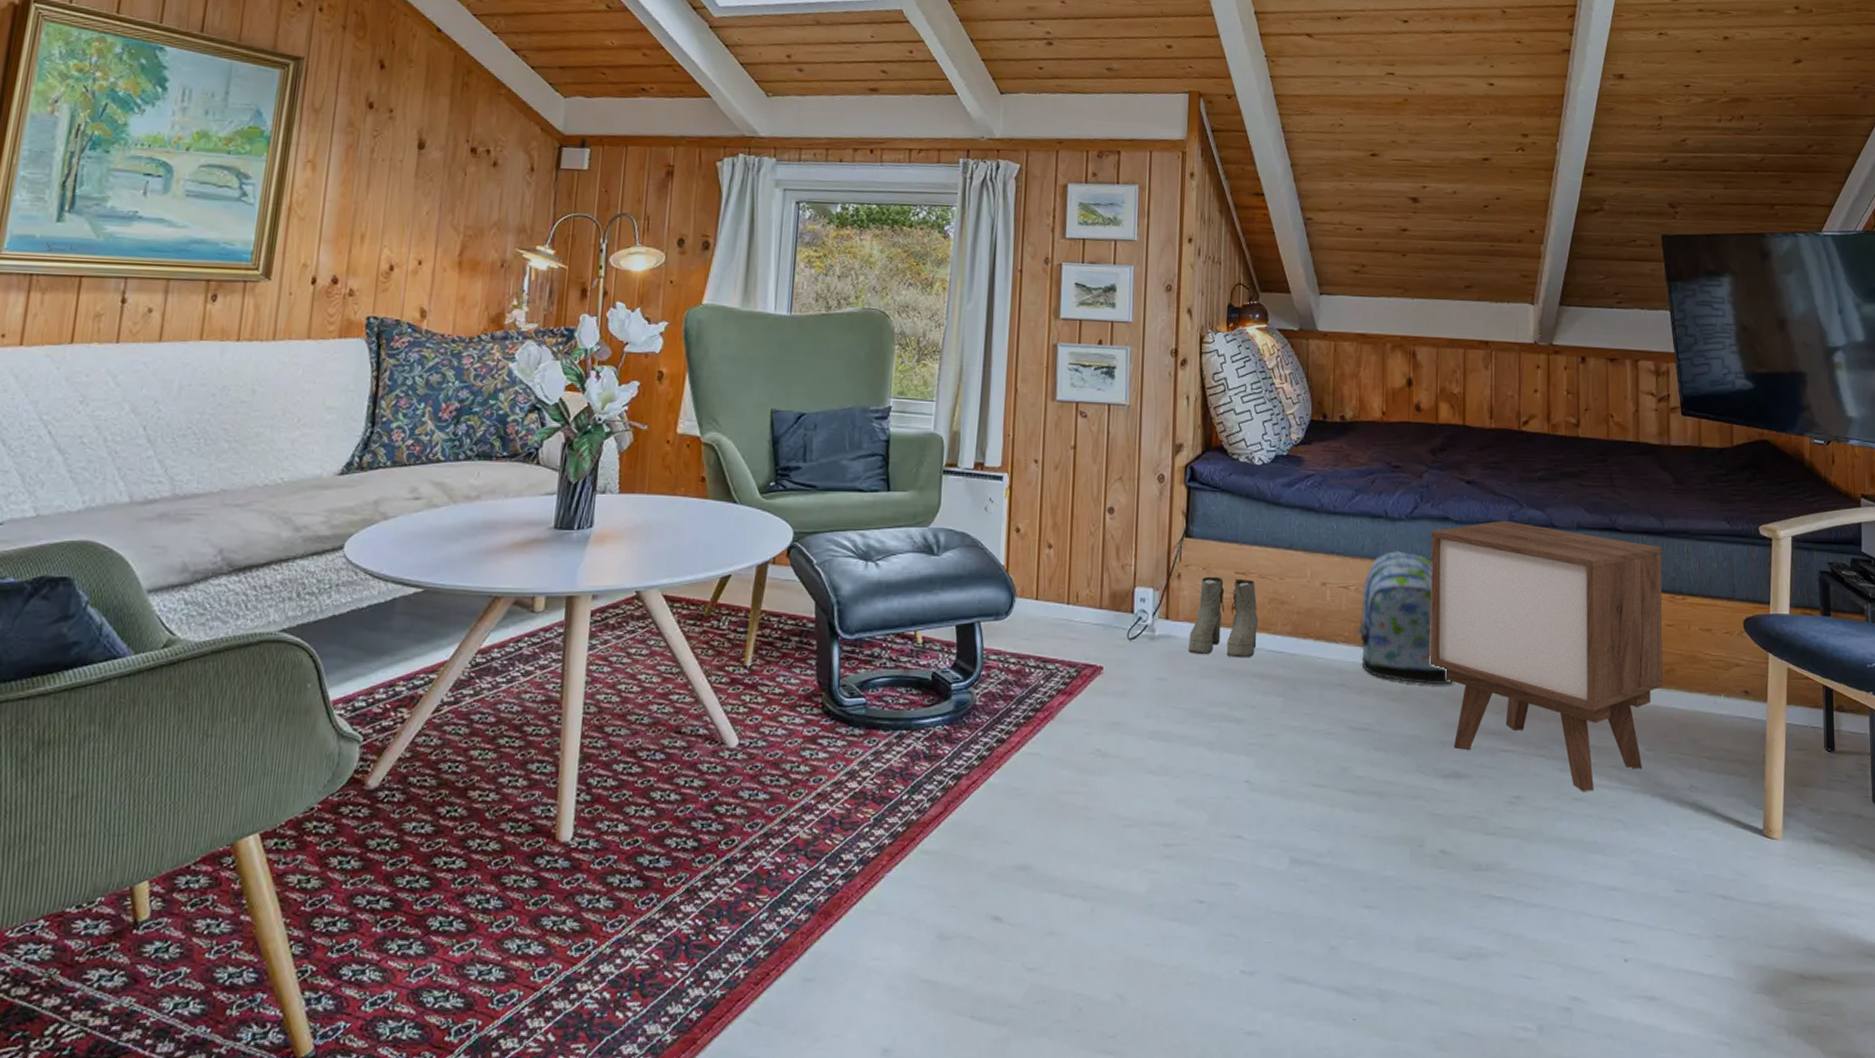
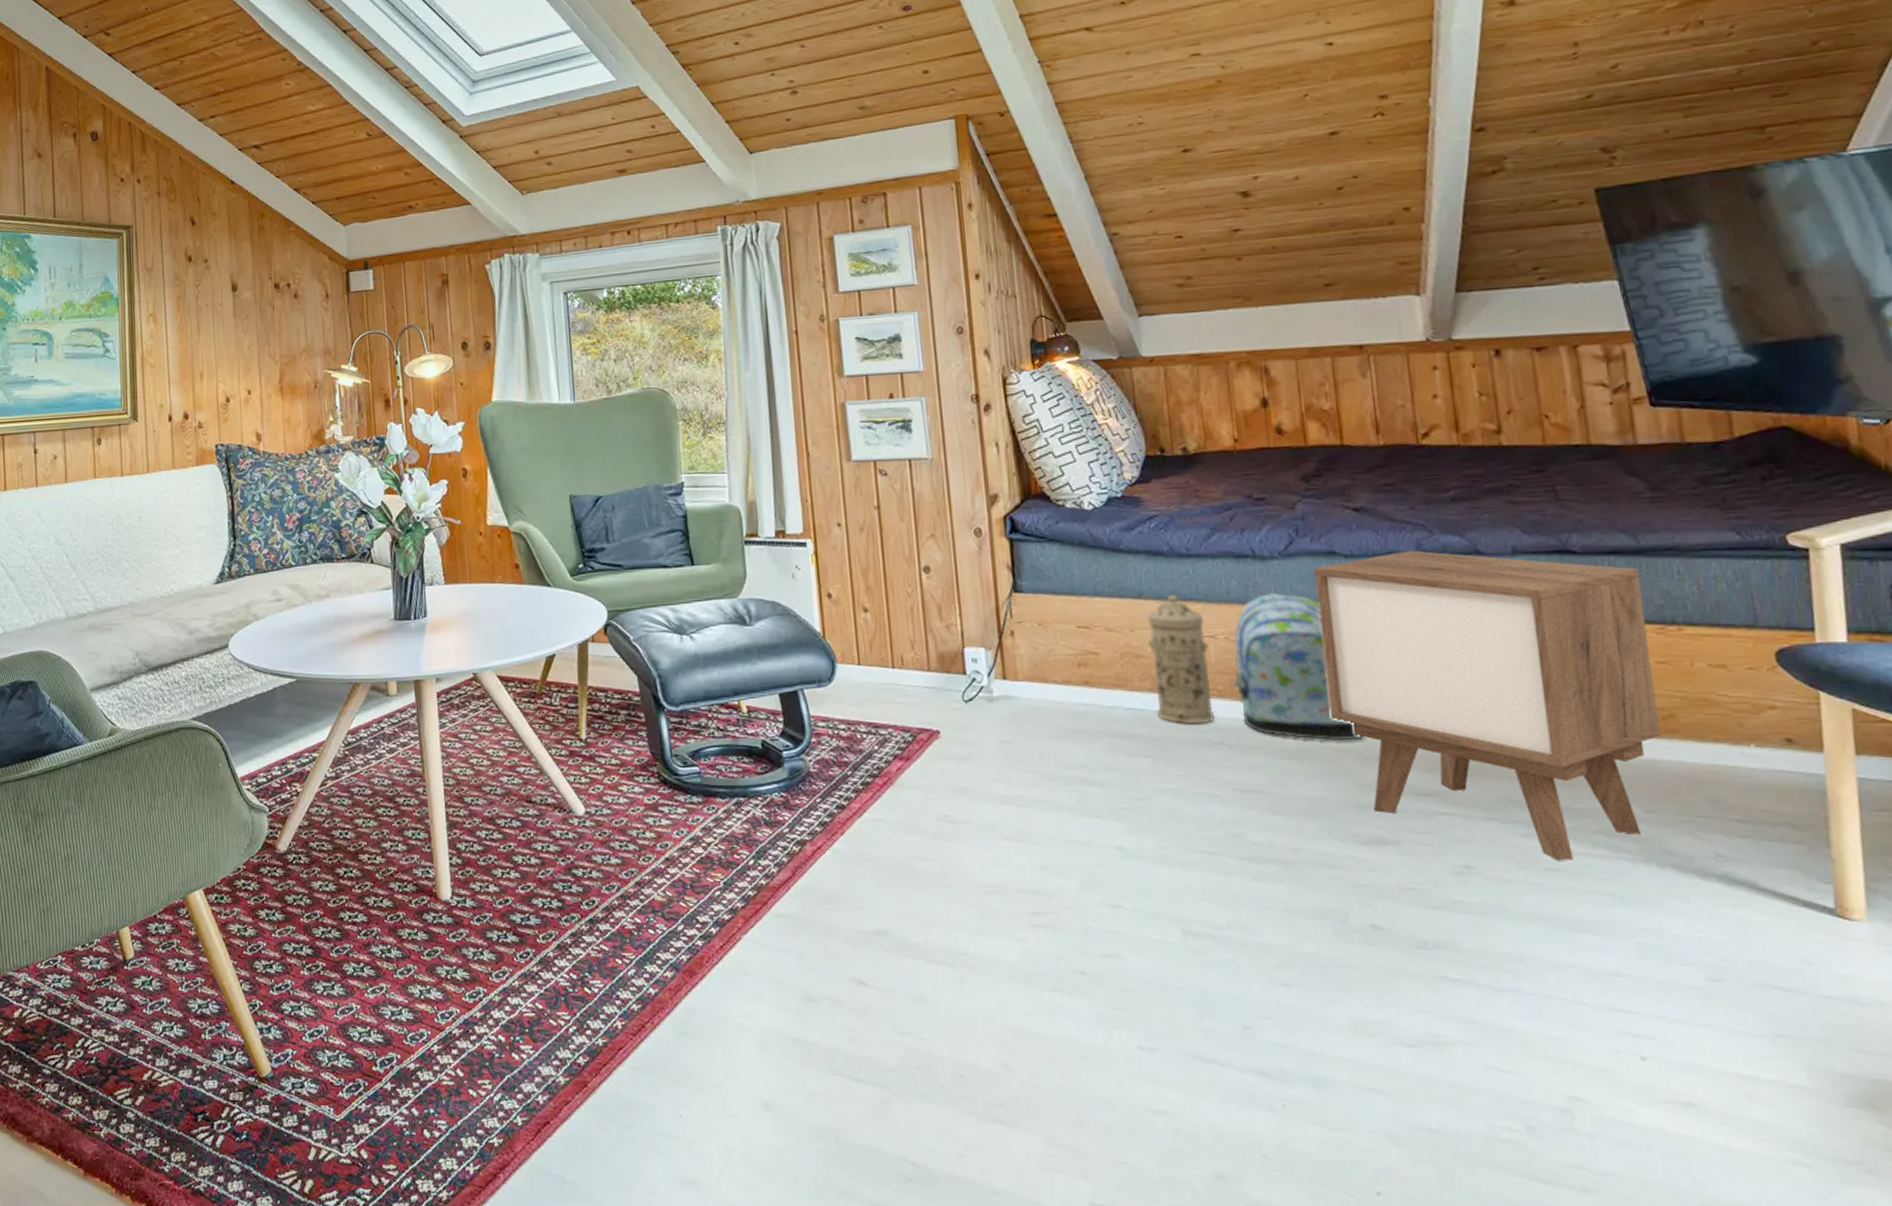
boots: present [1188,576,1259,658] -> none [1032,632,1112,718]
water filter: none [1293,548,1342,667] -> present [1147,595,1216,725]

